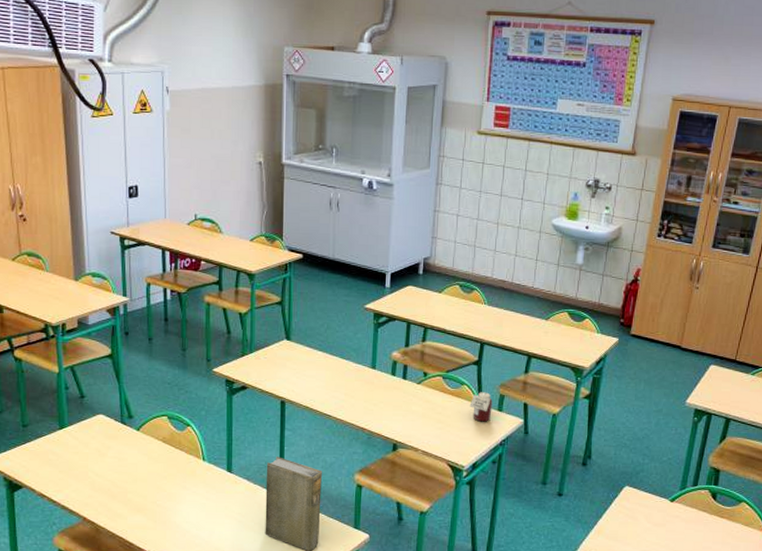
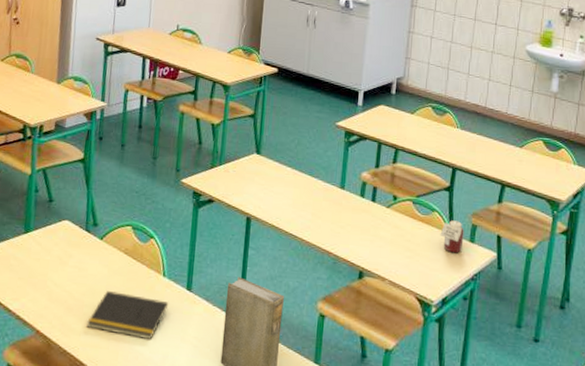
notepad: none [132,477,211,519] -> present [86,291,169,340]

